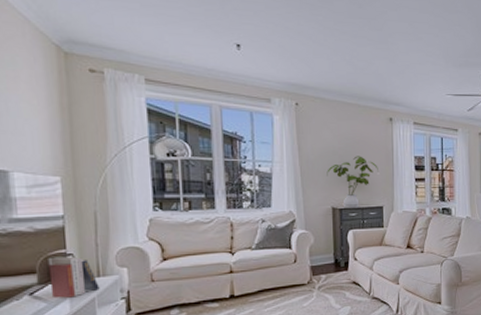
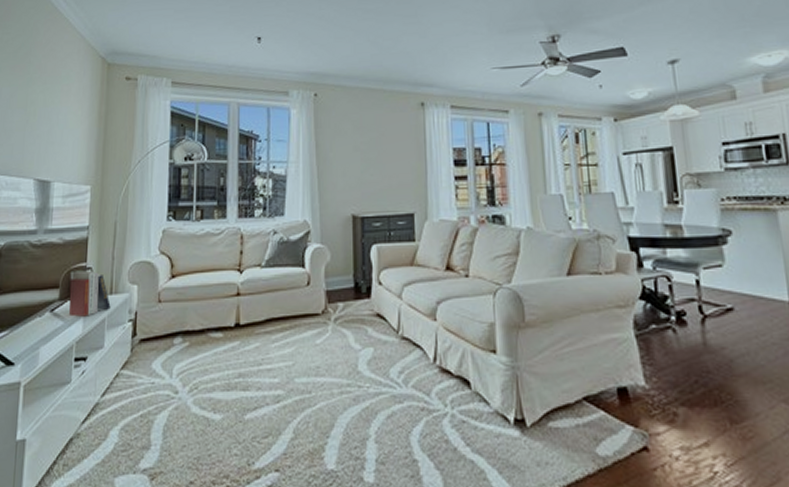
house plant: present [327,156,378,208] -> none [347,150,408,217]

